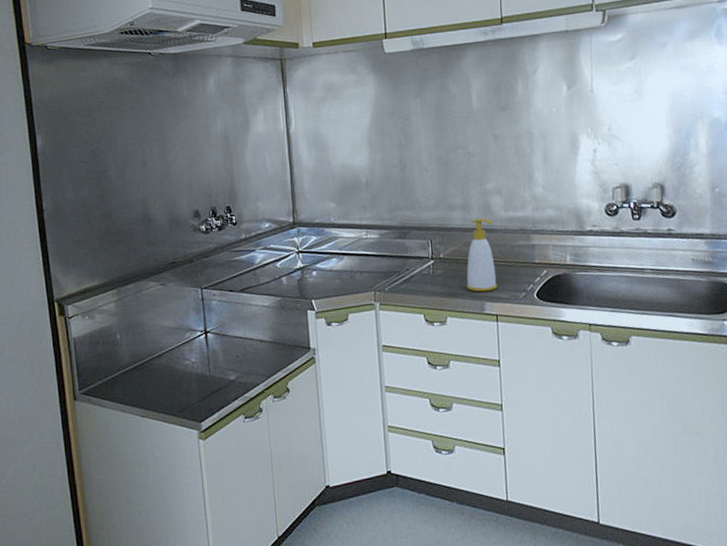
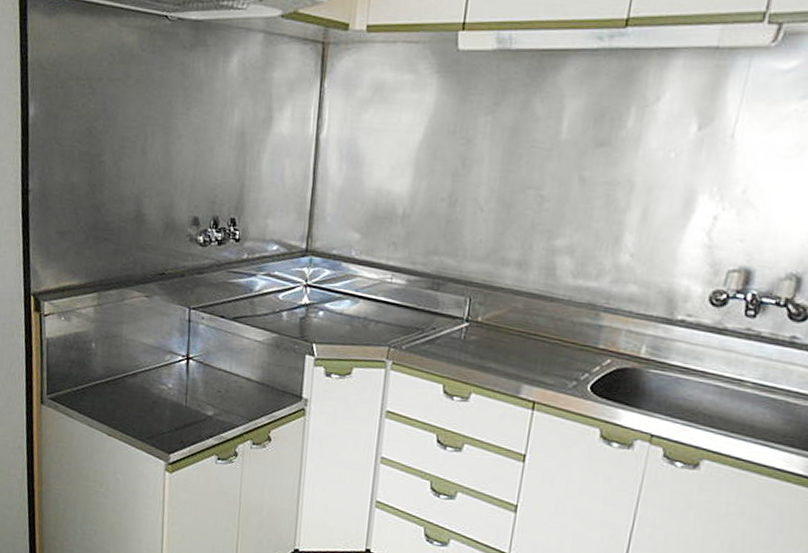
soap bottle: present [466,218,497,292] -> none [503,281,555,373]

